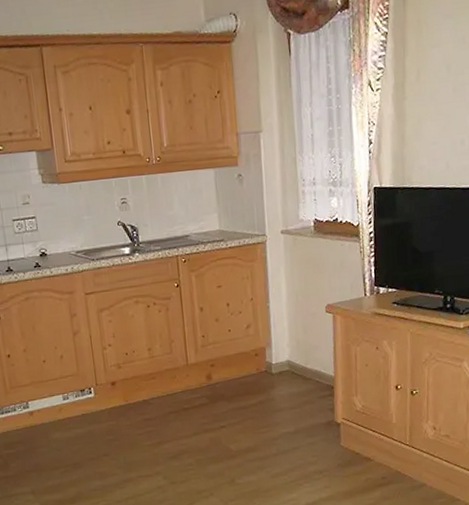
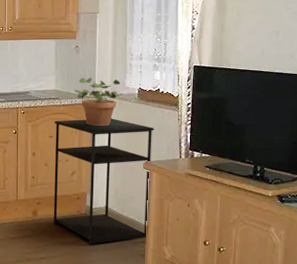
shelving unit: none [221,257,336,404] -> present [53,118,154,244]
potted plant: none [241,211,298,269] -> present [74,78,124,127]

